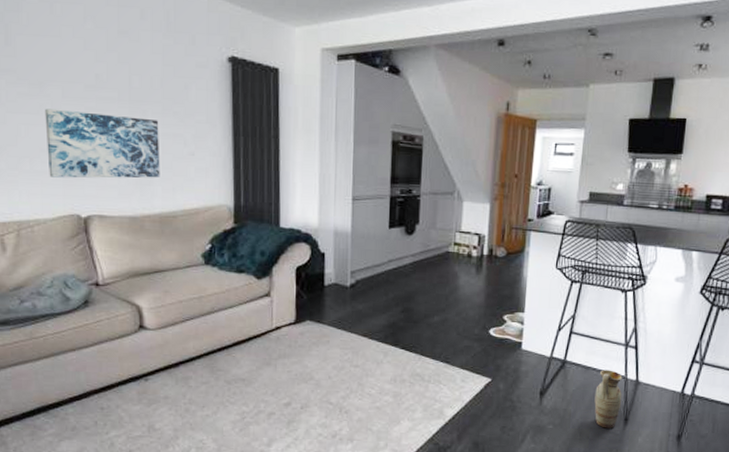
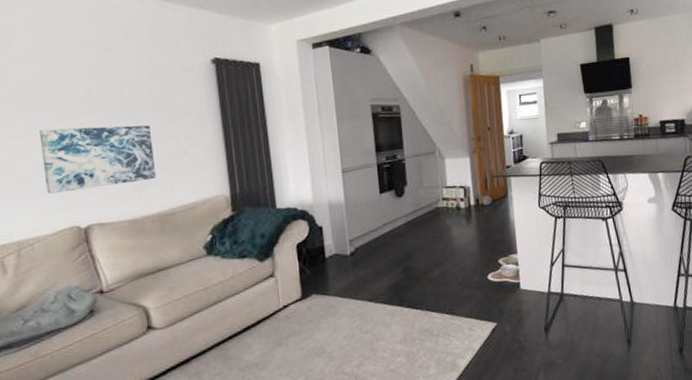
ceramic jug: present [594,369,623,429] -> none [595,295,622,354]

